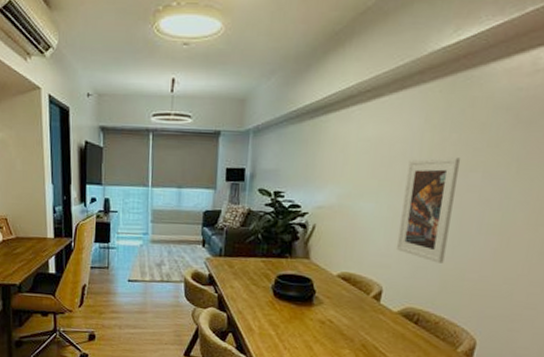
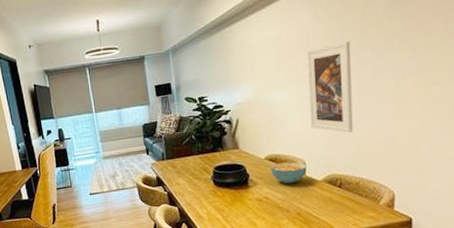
cereal bowl: none [341,283,383,310] -> present [270,162,307,184]

